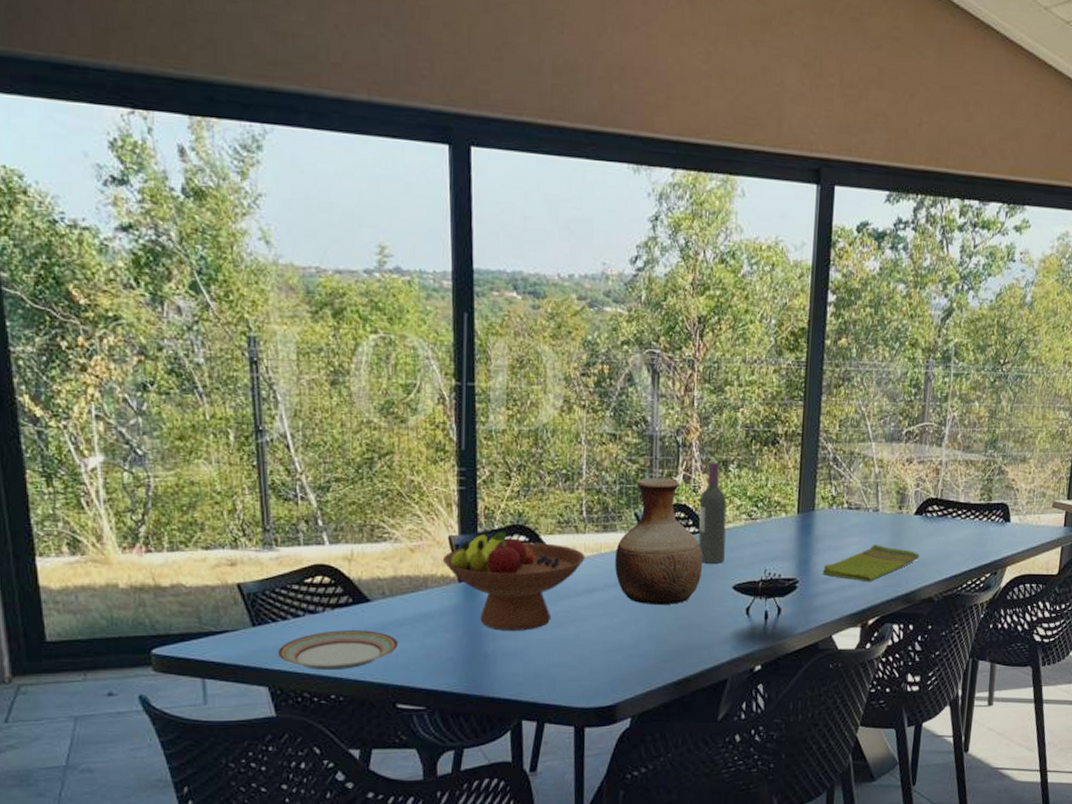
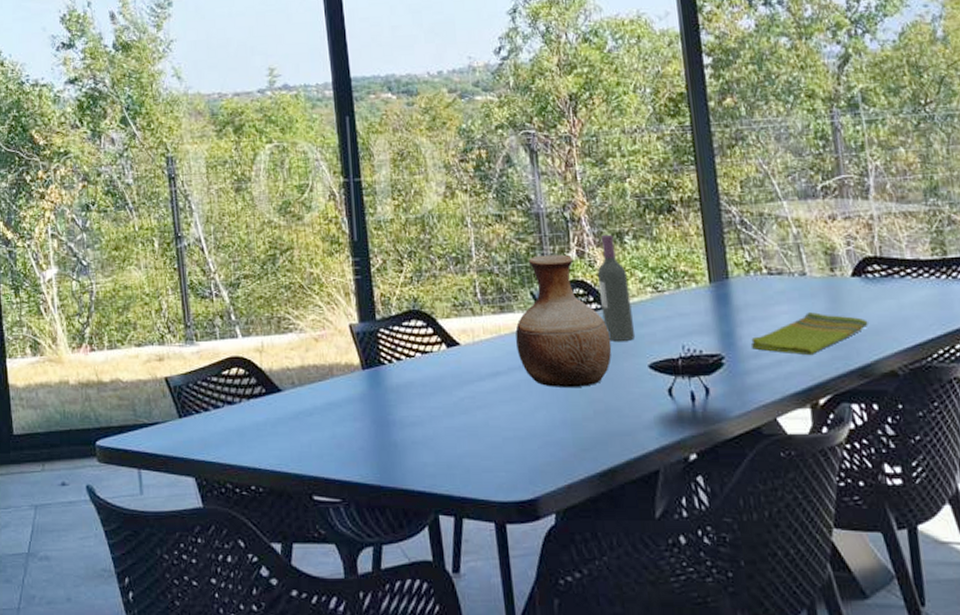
plate: present [277,630,399,671] -> none [201,420,311,461]
fruit bowl: present [442,531,585,631] -> none [345,317,485,418]

